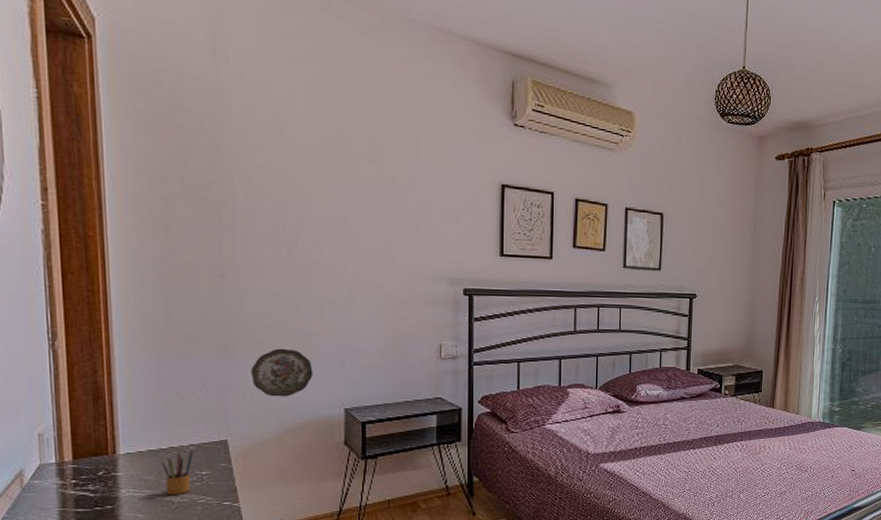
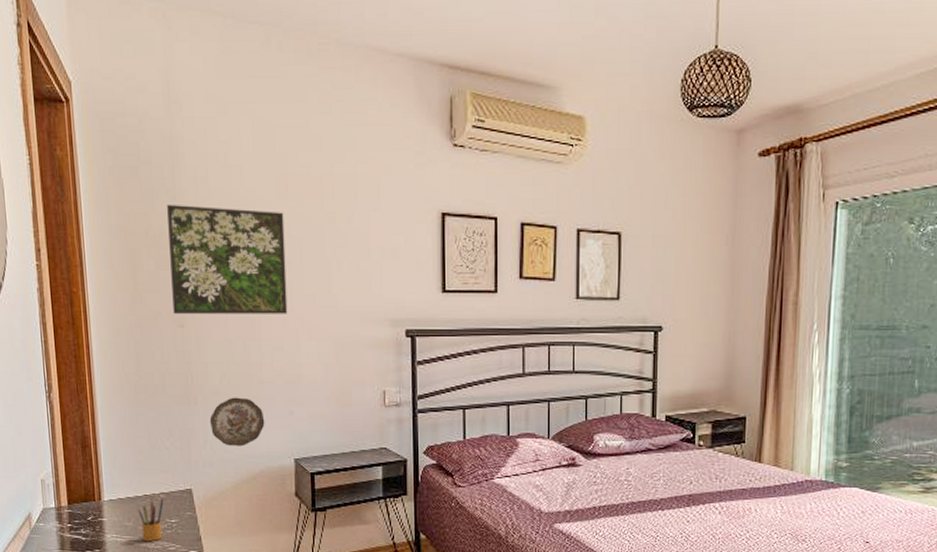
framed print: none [208,153,342,269] -> present [167,204,288,314]

